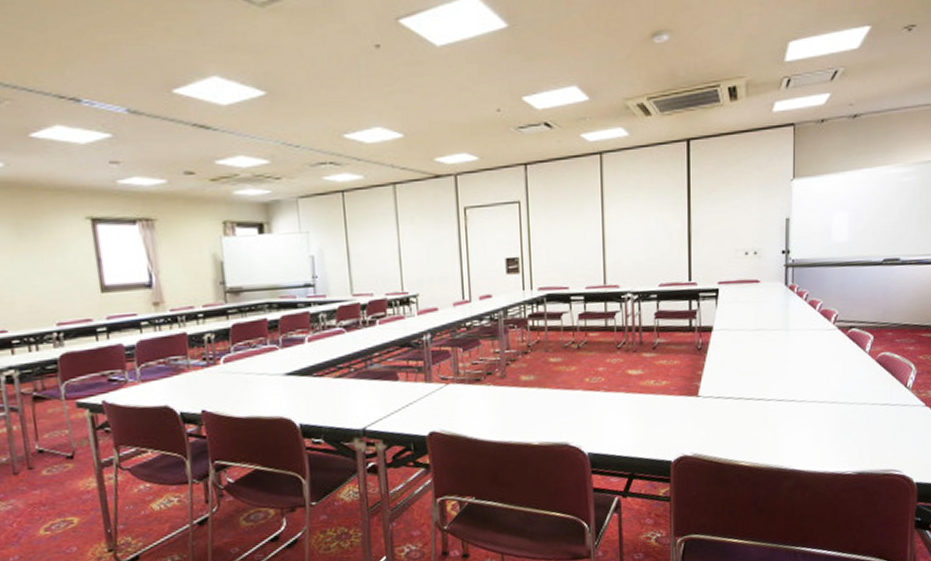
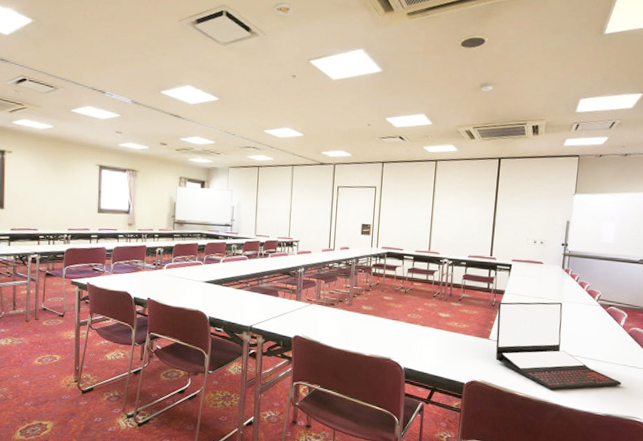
laptop: none [706,333,872,452] -> present [495,302,621,390]

